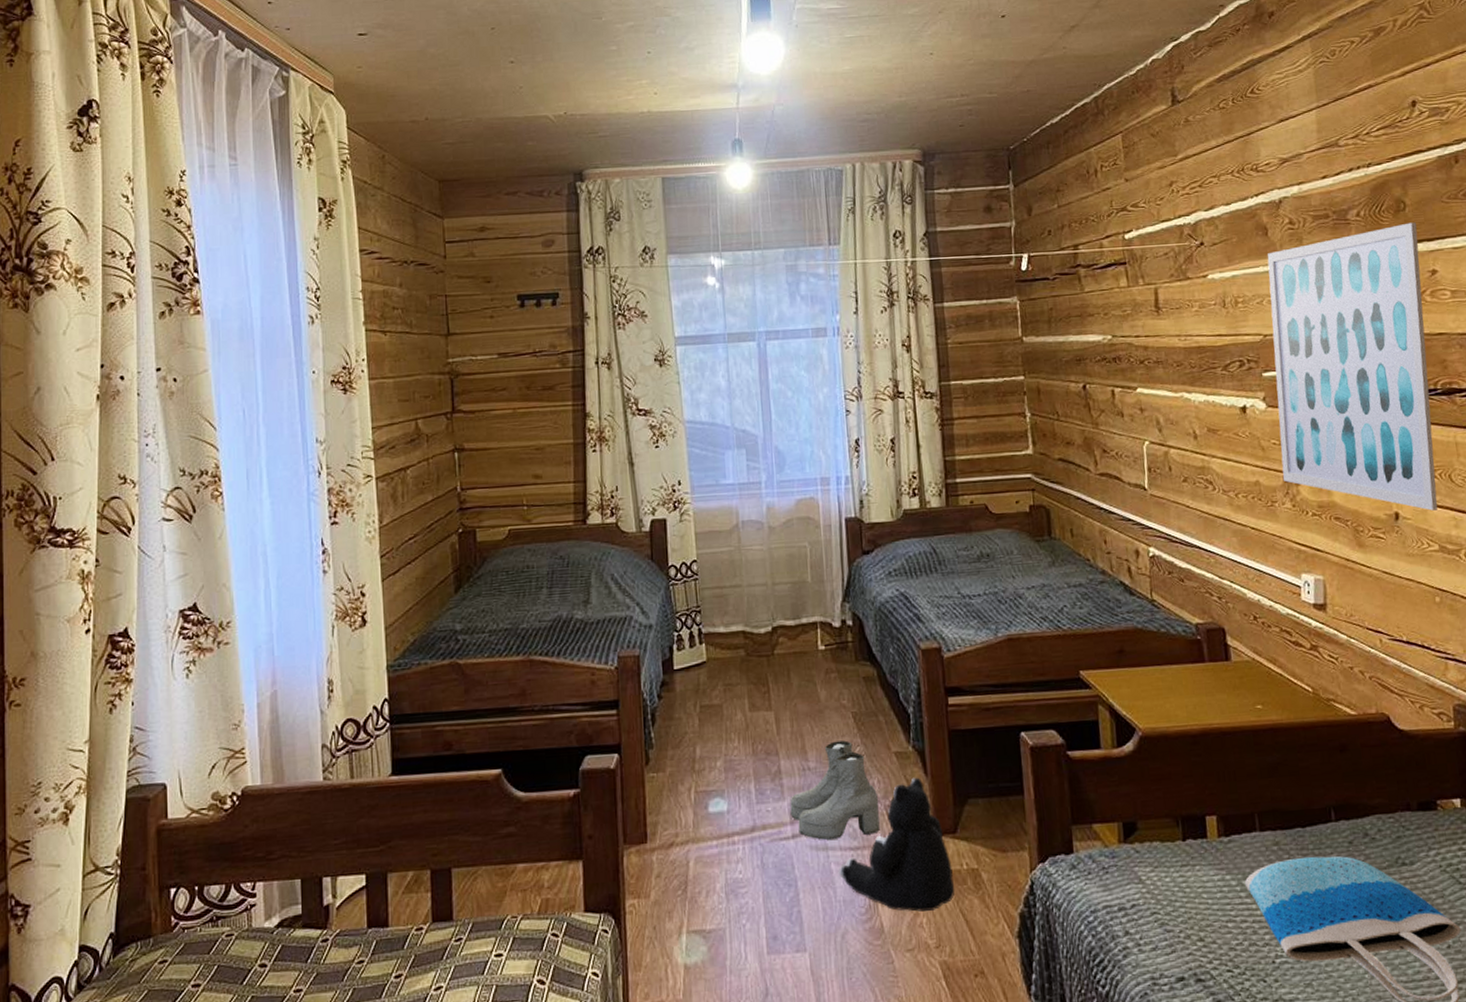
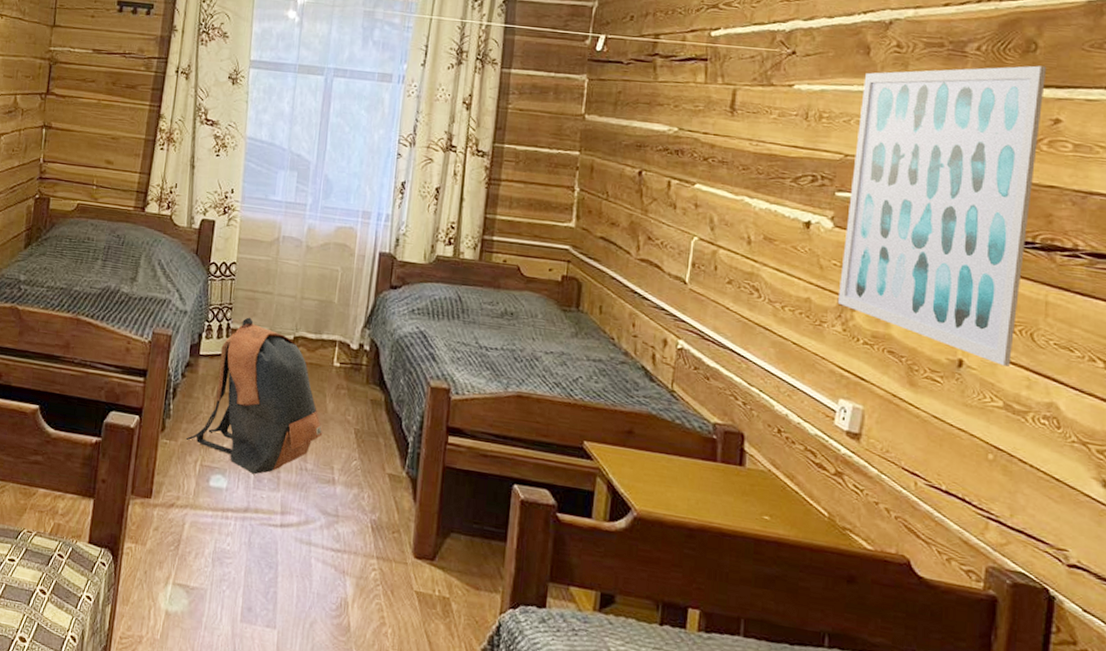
backpack: none [674,617,820,788] -> present [185,317,323,475]
boots: present [790,740,880,840] -> none [282,450,366,542]
plush toy: present [838,777,955,912] -> none [316,501,425,625]

